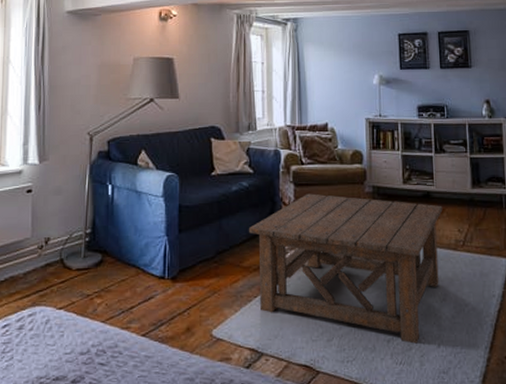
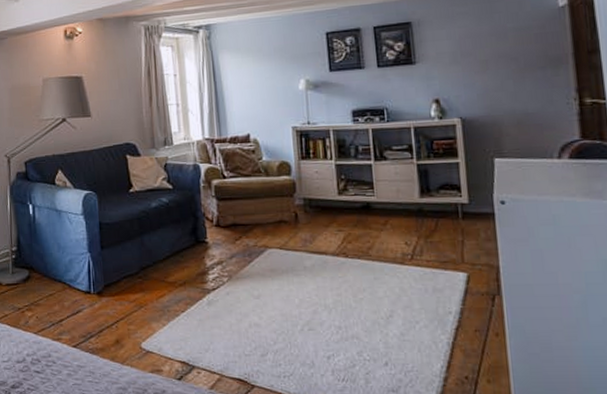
coffee table: present [248,193,443,344] -> none [171,208,386,361]

